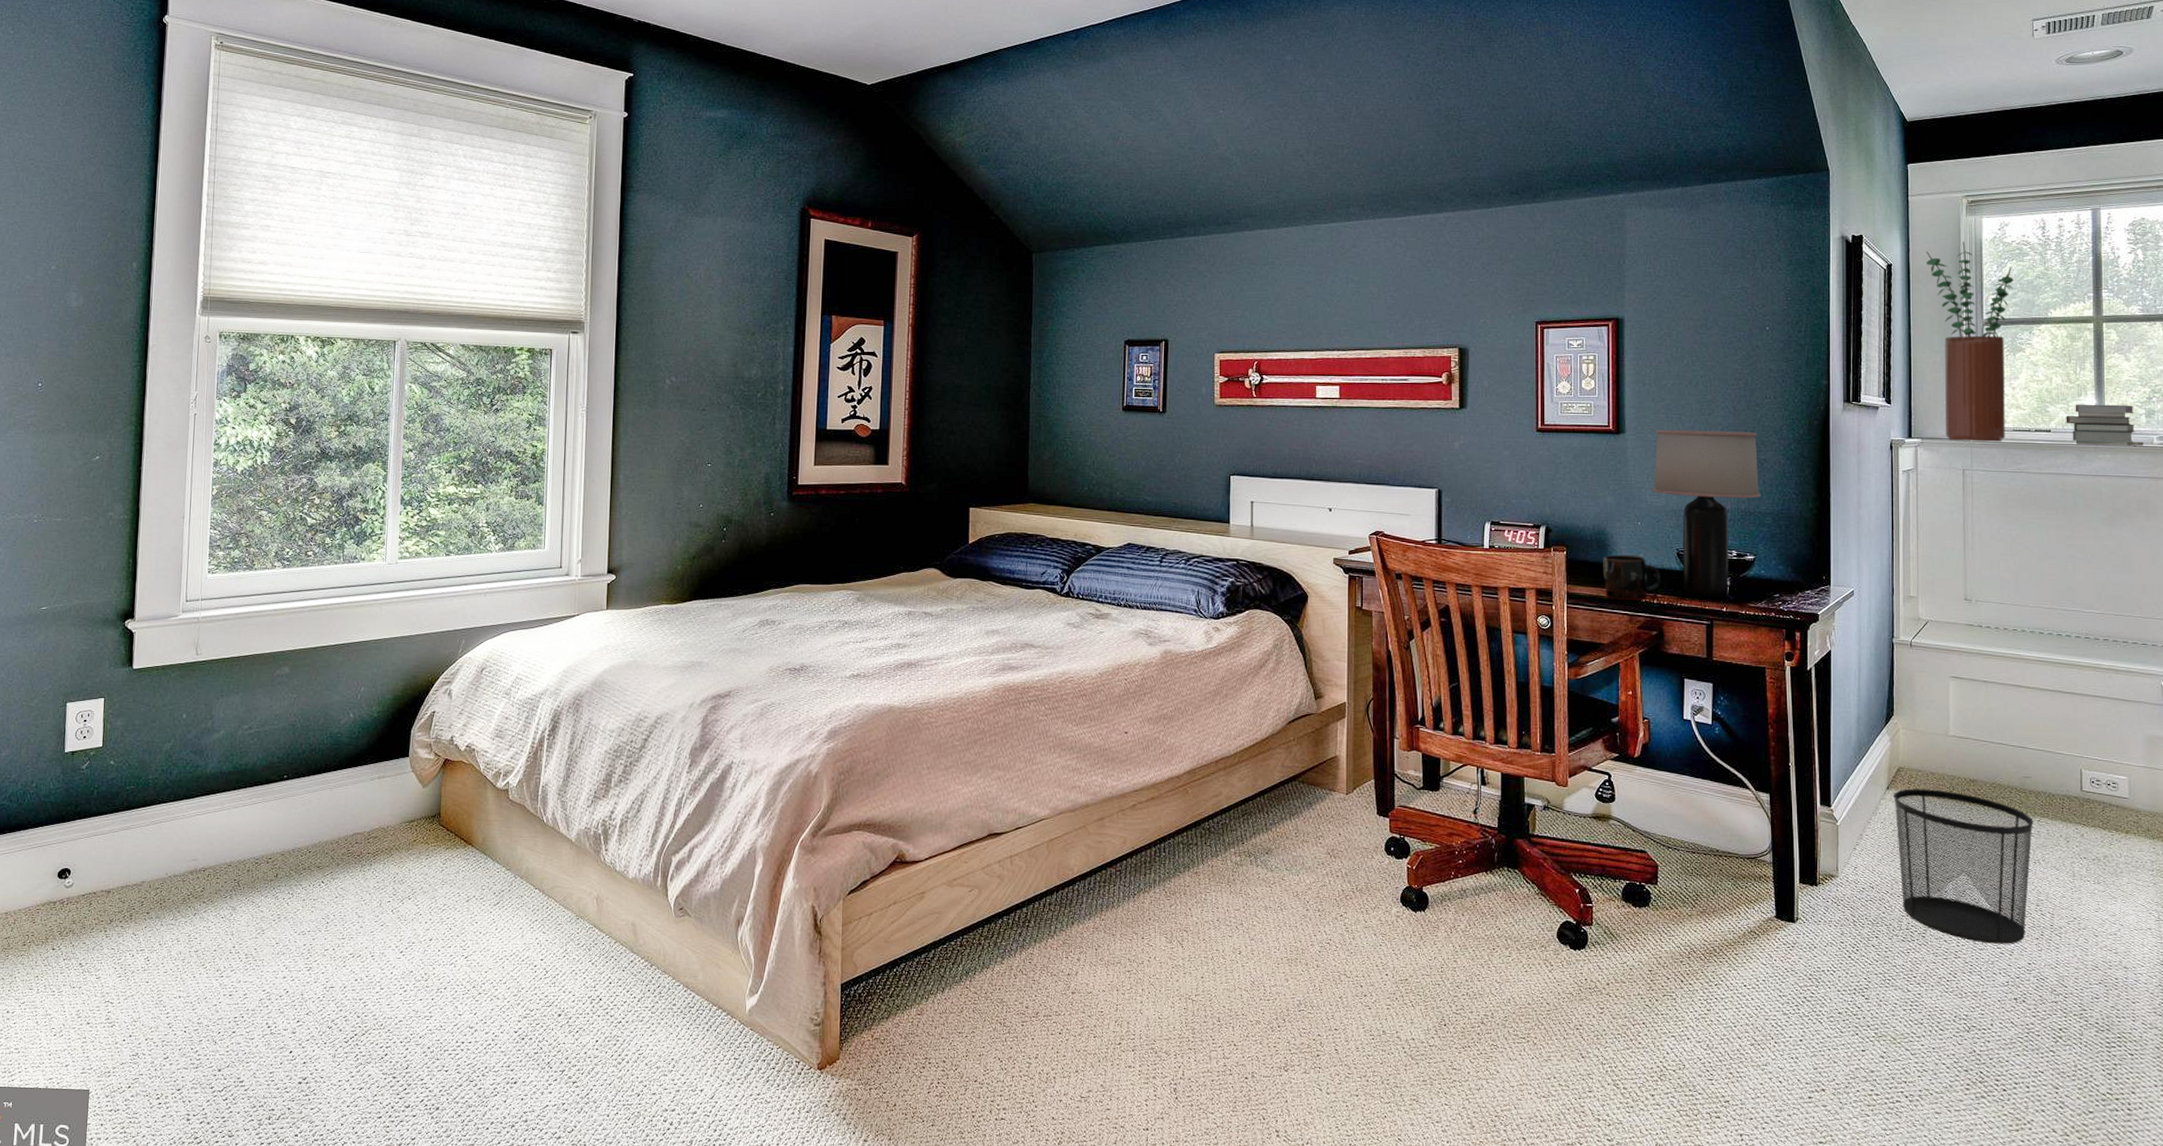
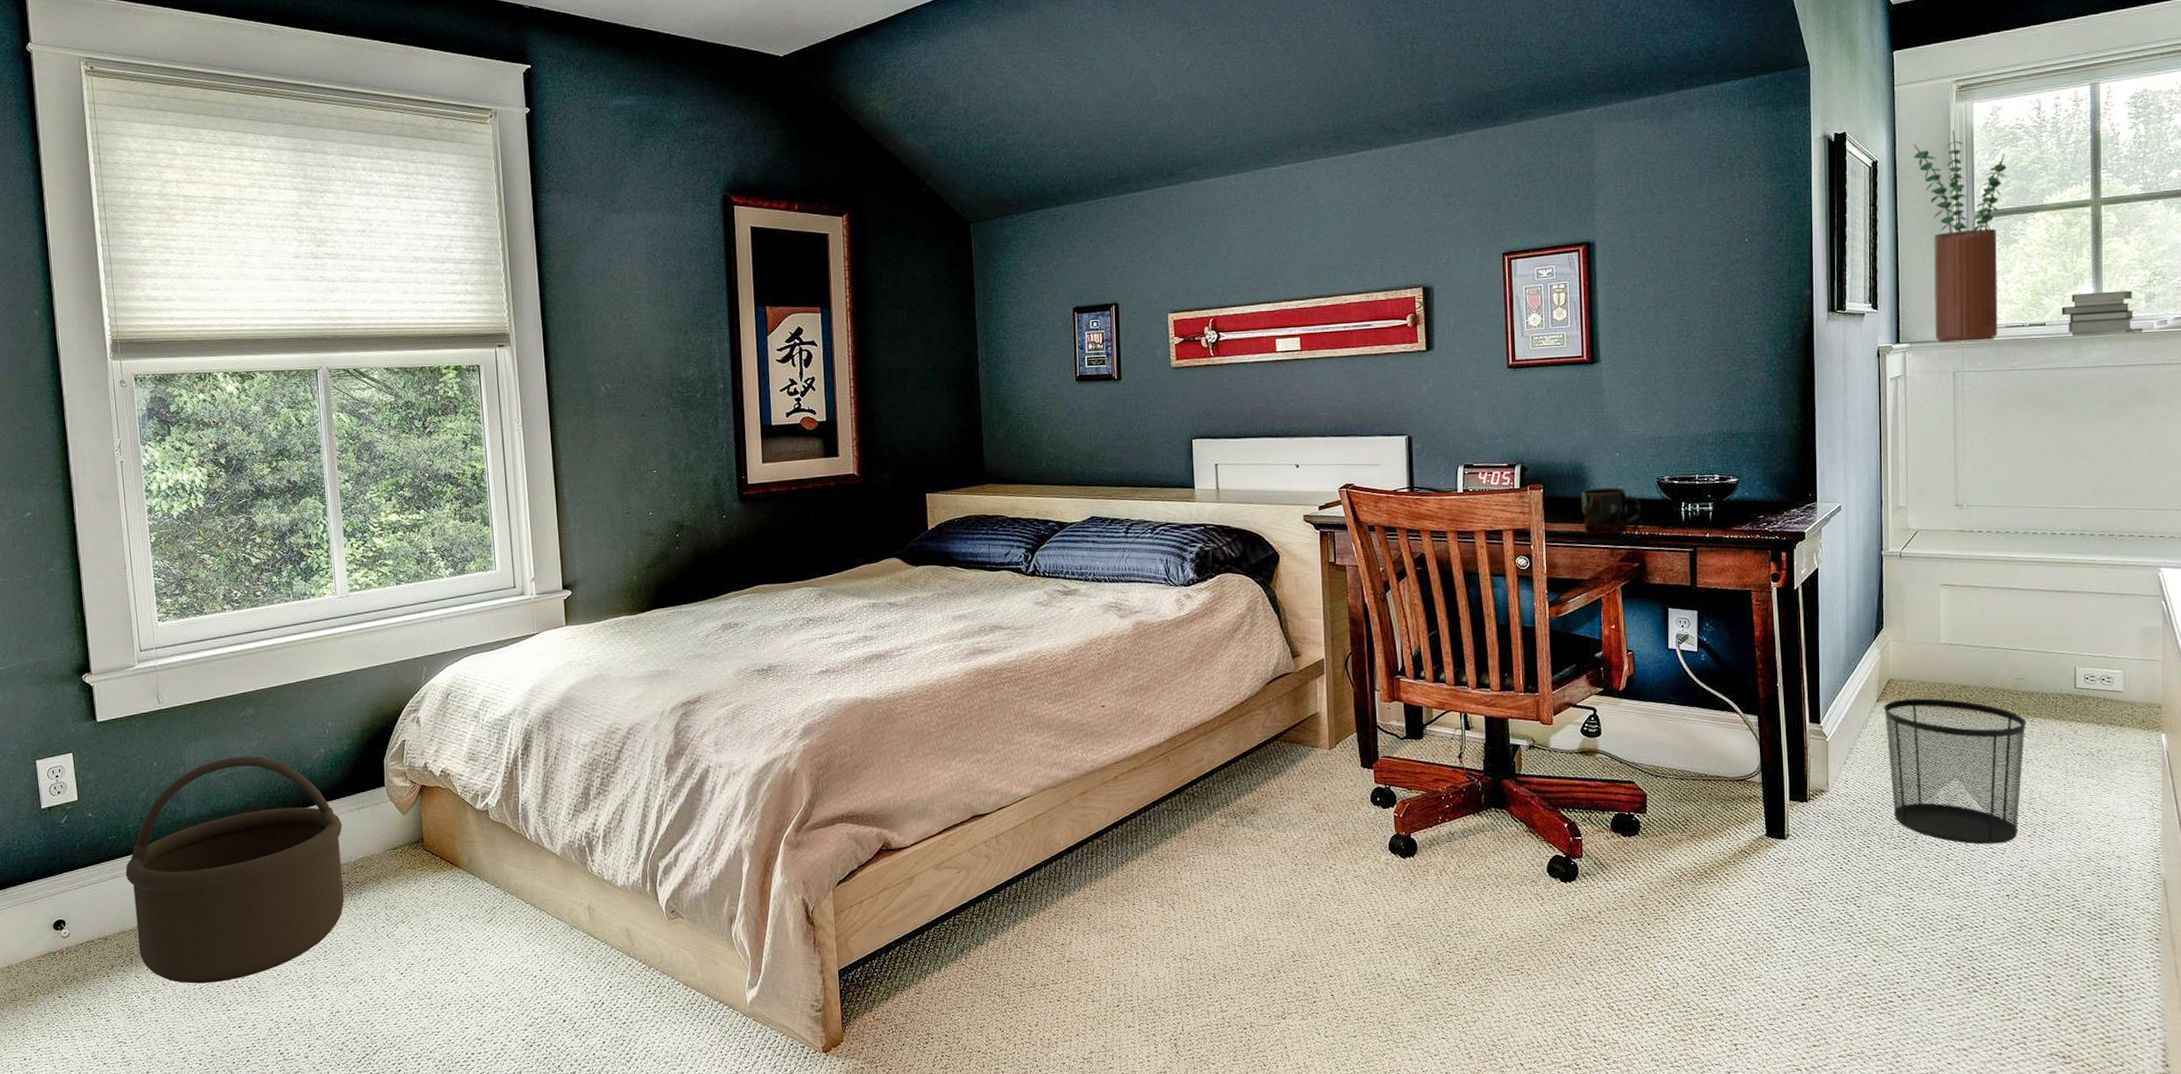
basket: none [138,715,362,947] -> present [125,756,345,984]
table lamp: present [1652,429,1761,601] -> none [1630,350,1743,527]

